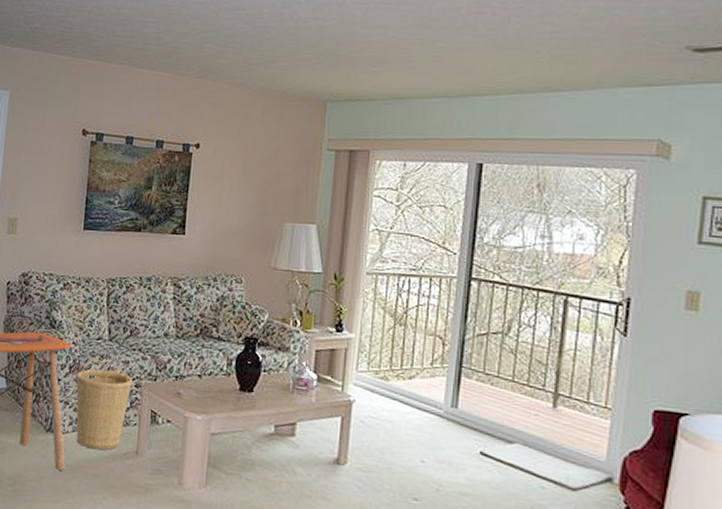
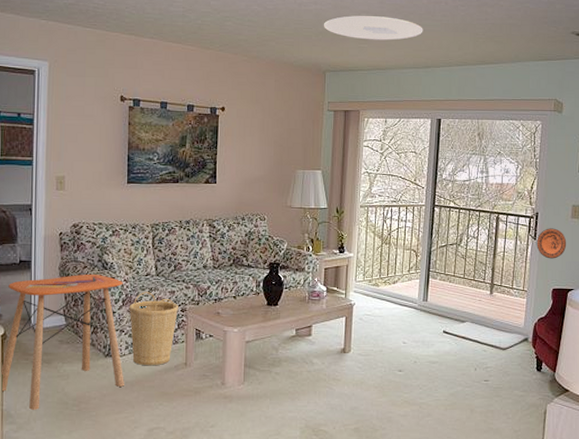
ceiling light: none [326,32,460,62] -> present [324,16,423,41]
decorative plate: none [627,321,678,367] -> present [536,228,567,259]

